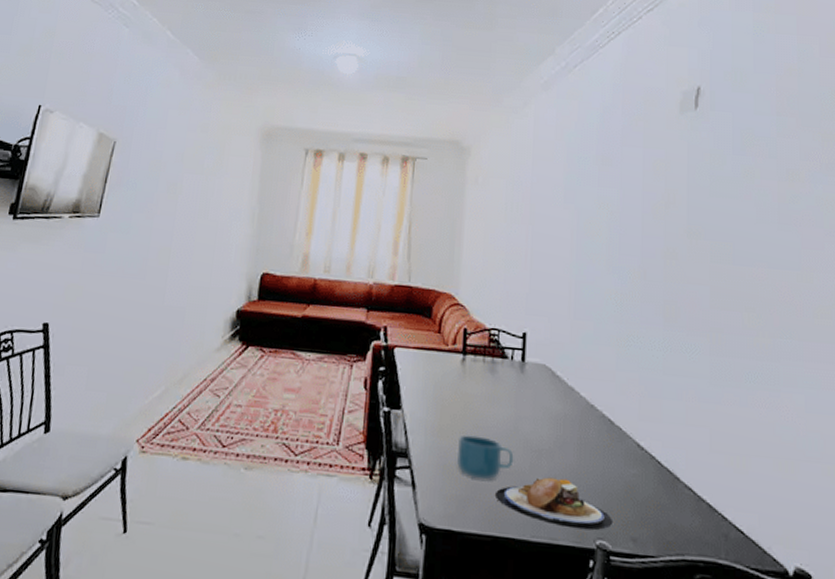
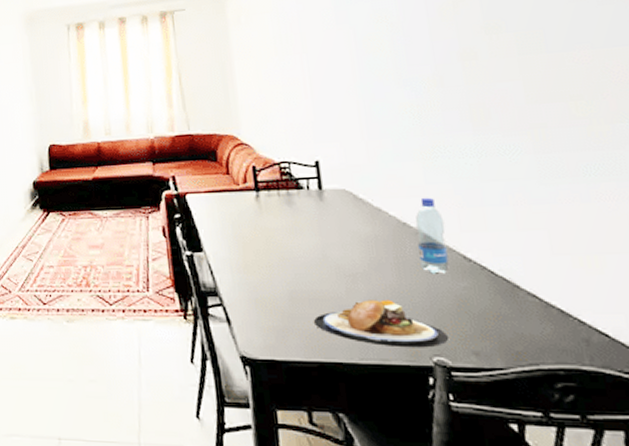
cup: present [457,434,514,480] -> none [266,267,328,309]
bottle: none [599,382,627,459] -> present [415,197,449,274]

